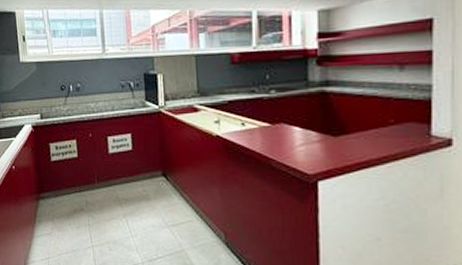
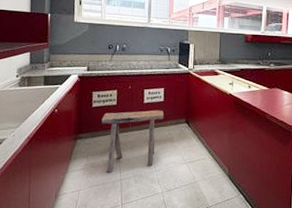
stool: none [63,161,134,238] -> present [101,110,164,173]

